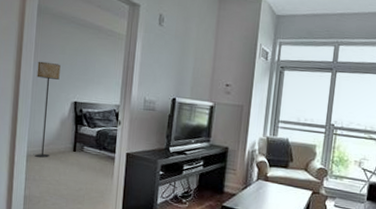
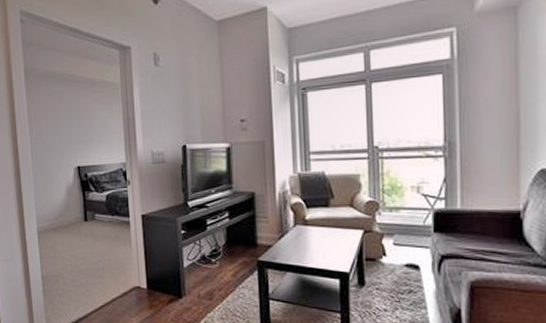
floor lamp: present [34,61,61,158] -> none [33,127,61,233]

